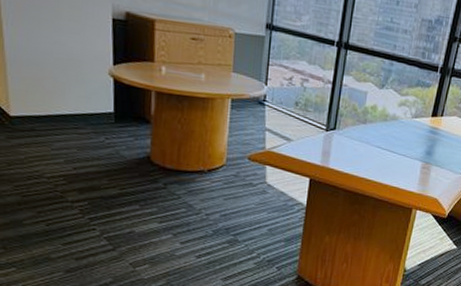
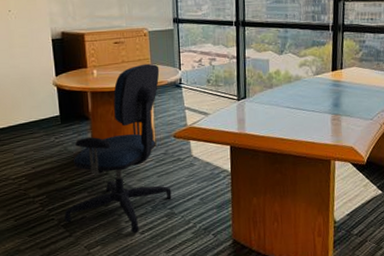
office chair: none [108,70,242,257] -> present [64,63,172,234]

